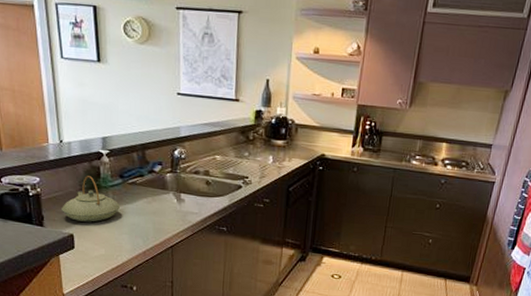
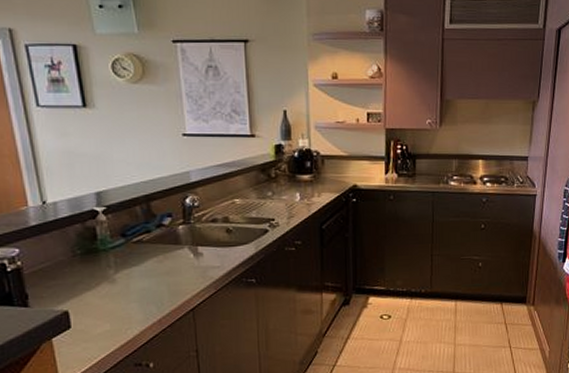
teapot: present [62,176,120,222] -> none [51,239,124,295]

